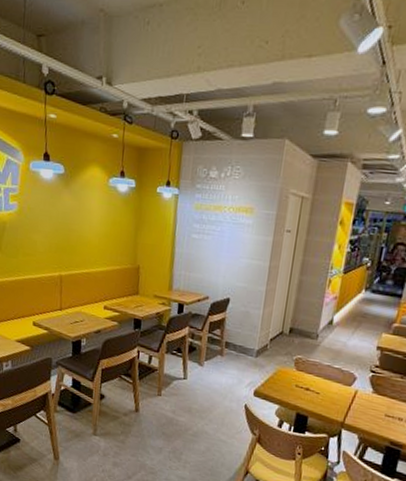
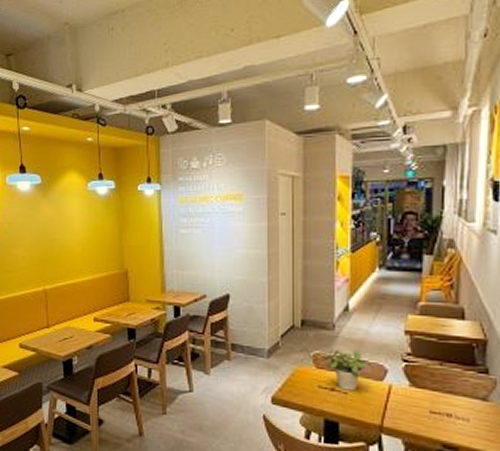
potted plant: none [303,355,340,392] -> present [323,349,367,391]

